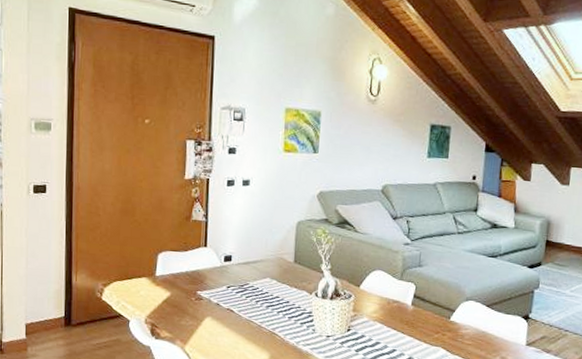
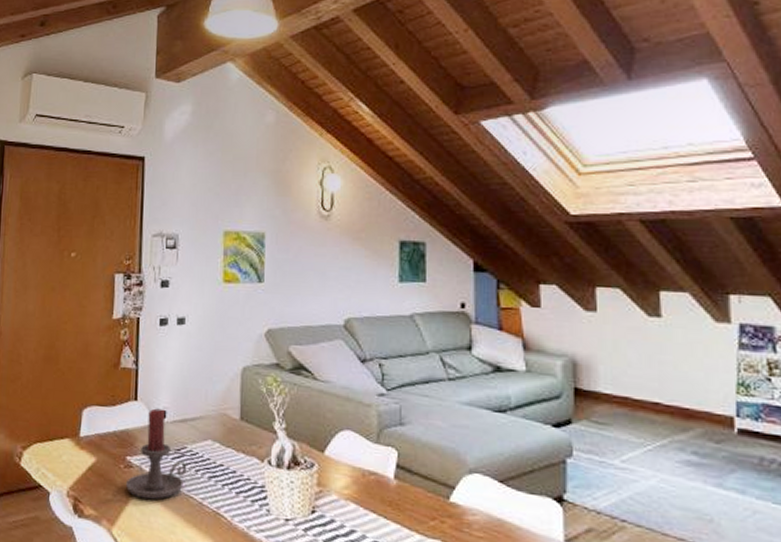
candle holder: none [197,253,249,324] -> present [126,408,187,500]

